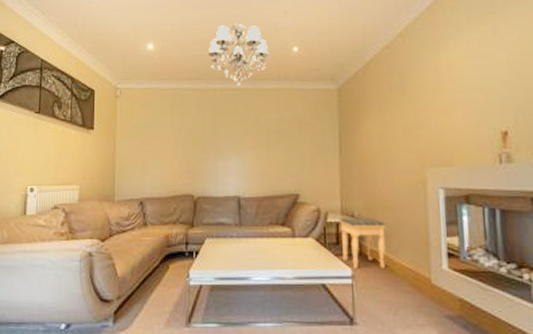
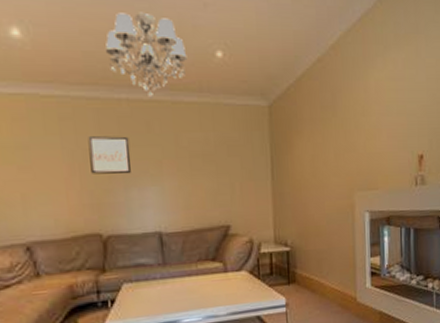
wall art: none [190,117,220,148] -> present [88,136,131,175]
footstool: present [338,217,387,269] -> none [272,244,319,297]

